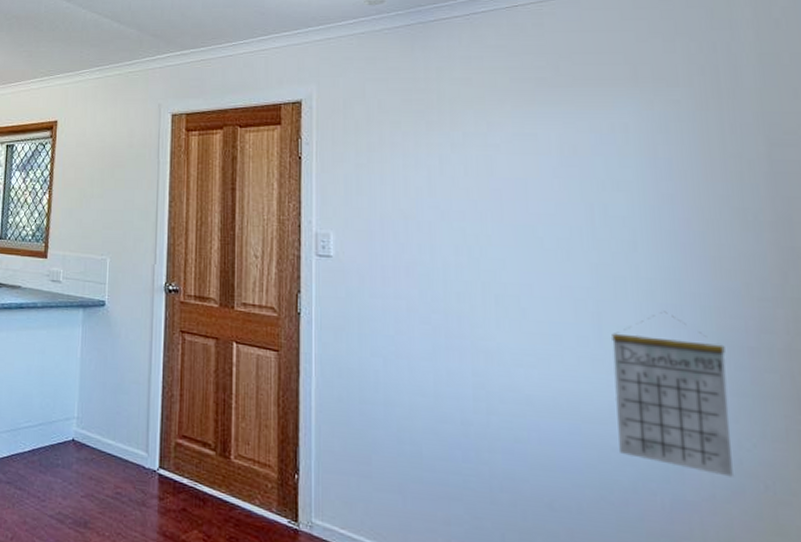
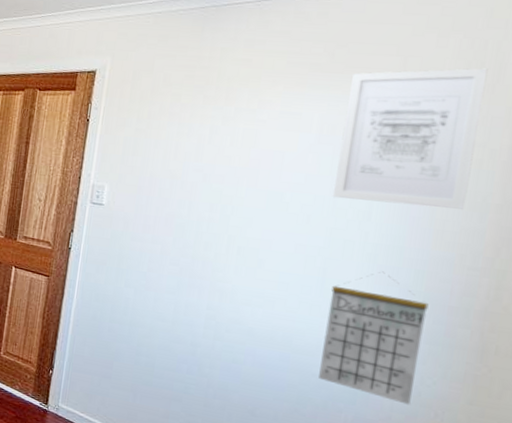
wall art: none [583,72,736,230] -> present [332,68,488,209]

